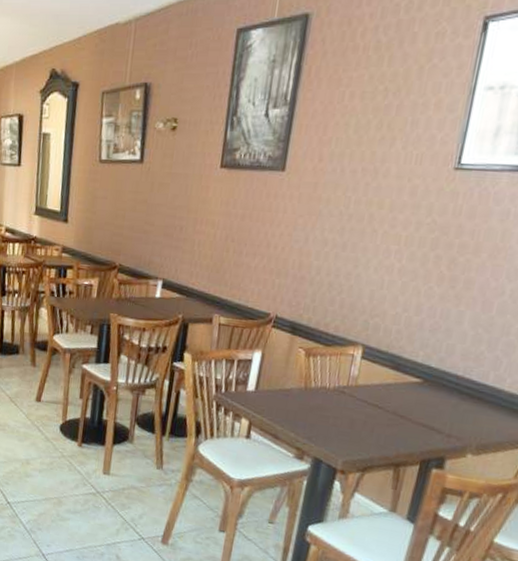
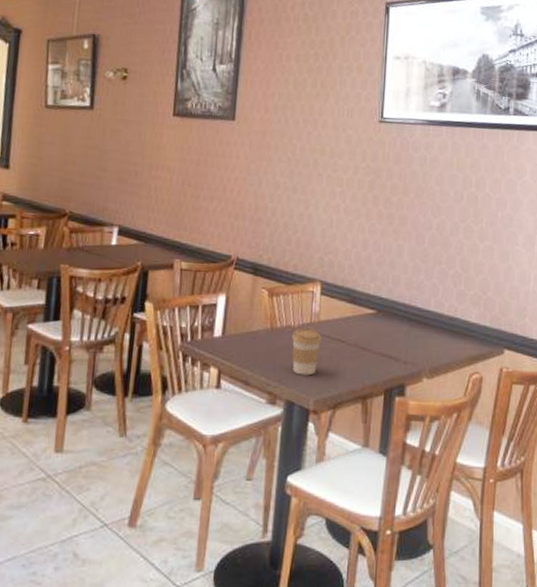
coffee cup: none [323,390,358,437] -> present [291,328,322,376]

